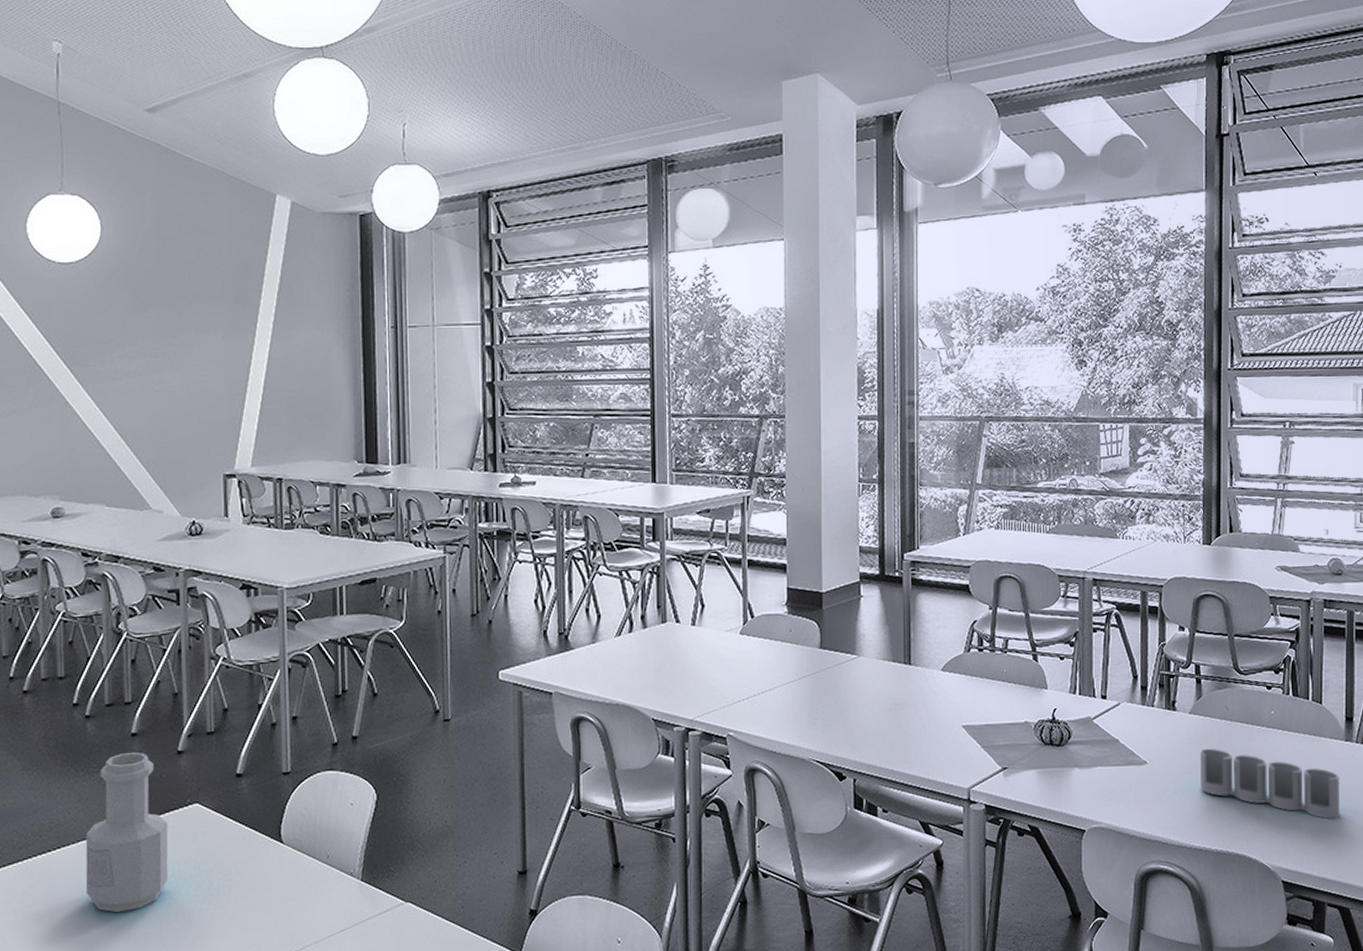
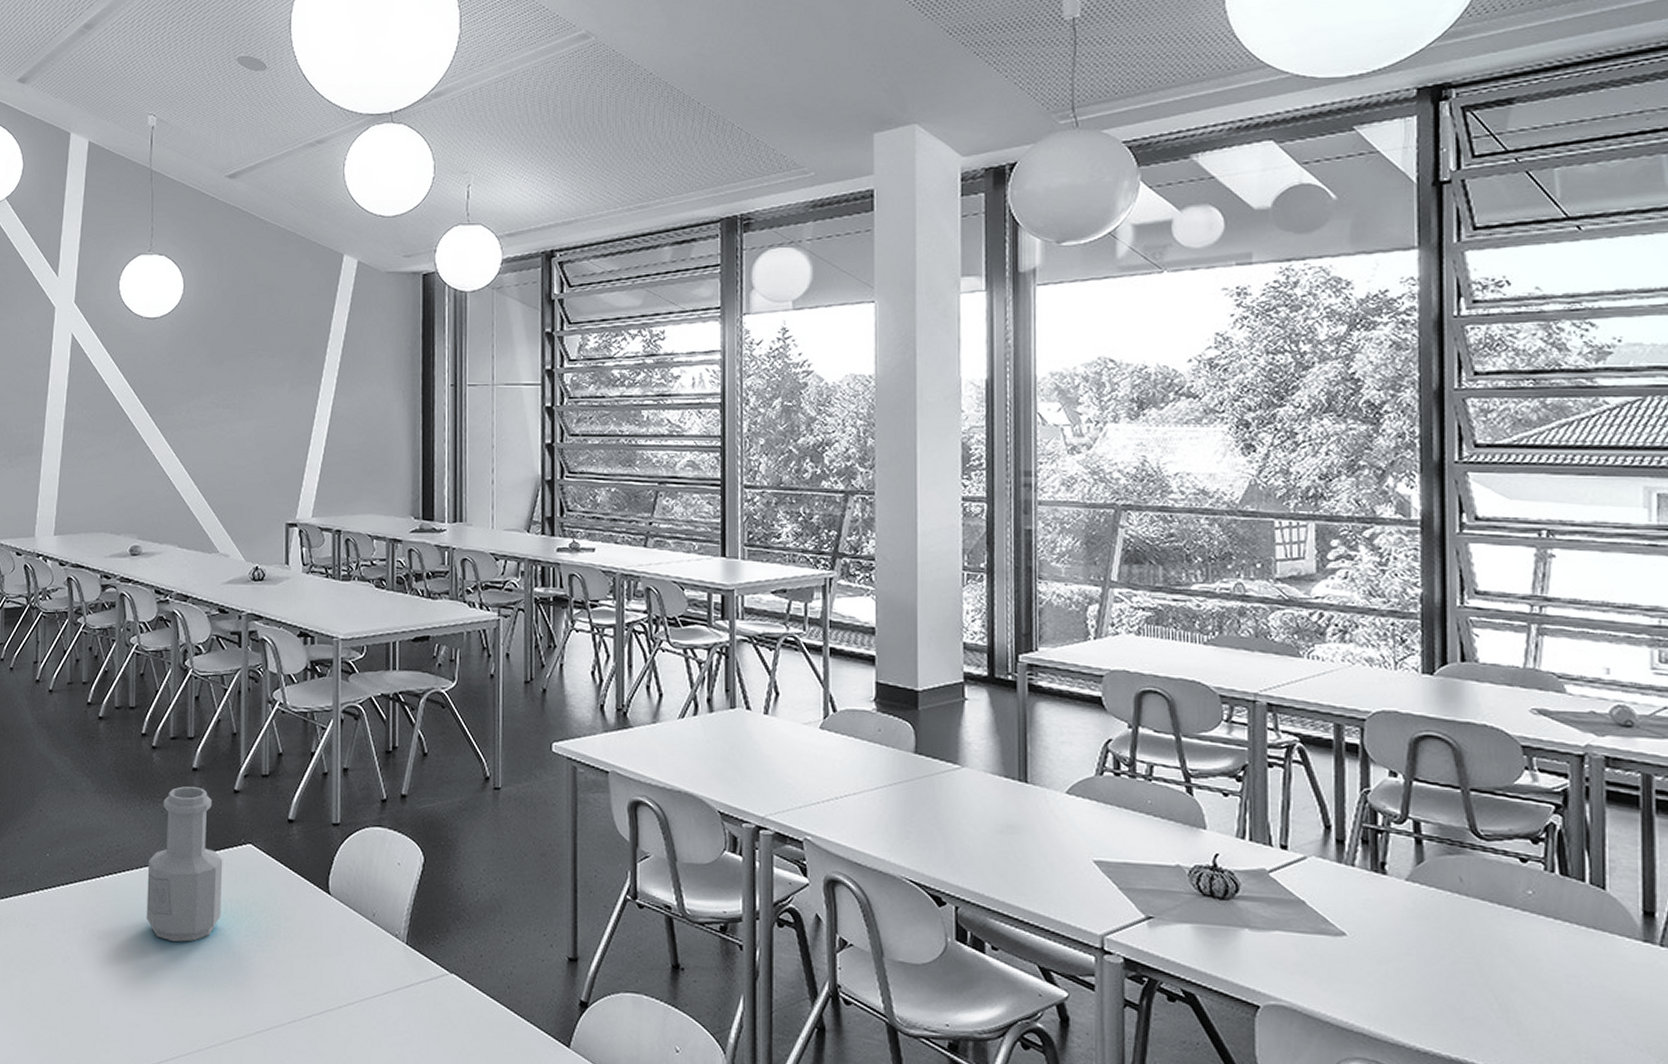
pen holder: present [1199,748,1341,819] -> none [1421,926,1638,1042]

